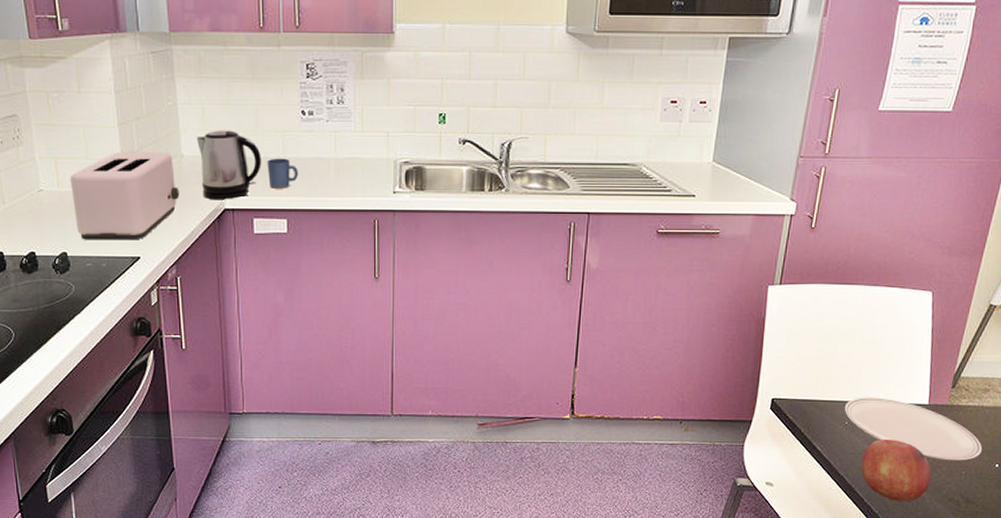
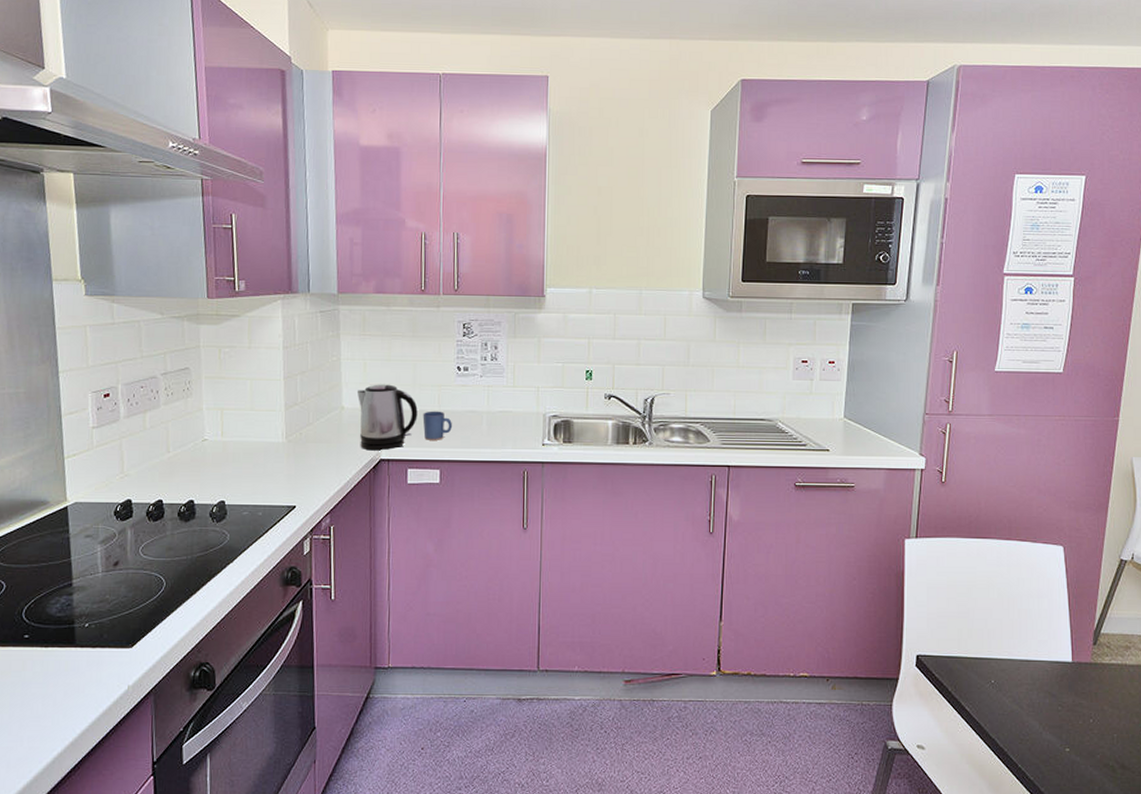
toaster: present [69,152,180,241] -> none [233,404,338,490]
plate: present [844,397,983,462] -> none [989,654,1132,724]
fruit: present [860,438,931,502] -> none [1011,698,1083,768]

